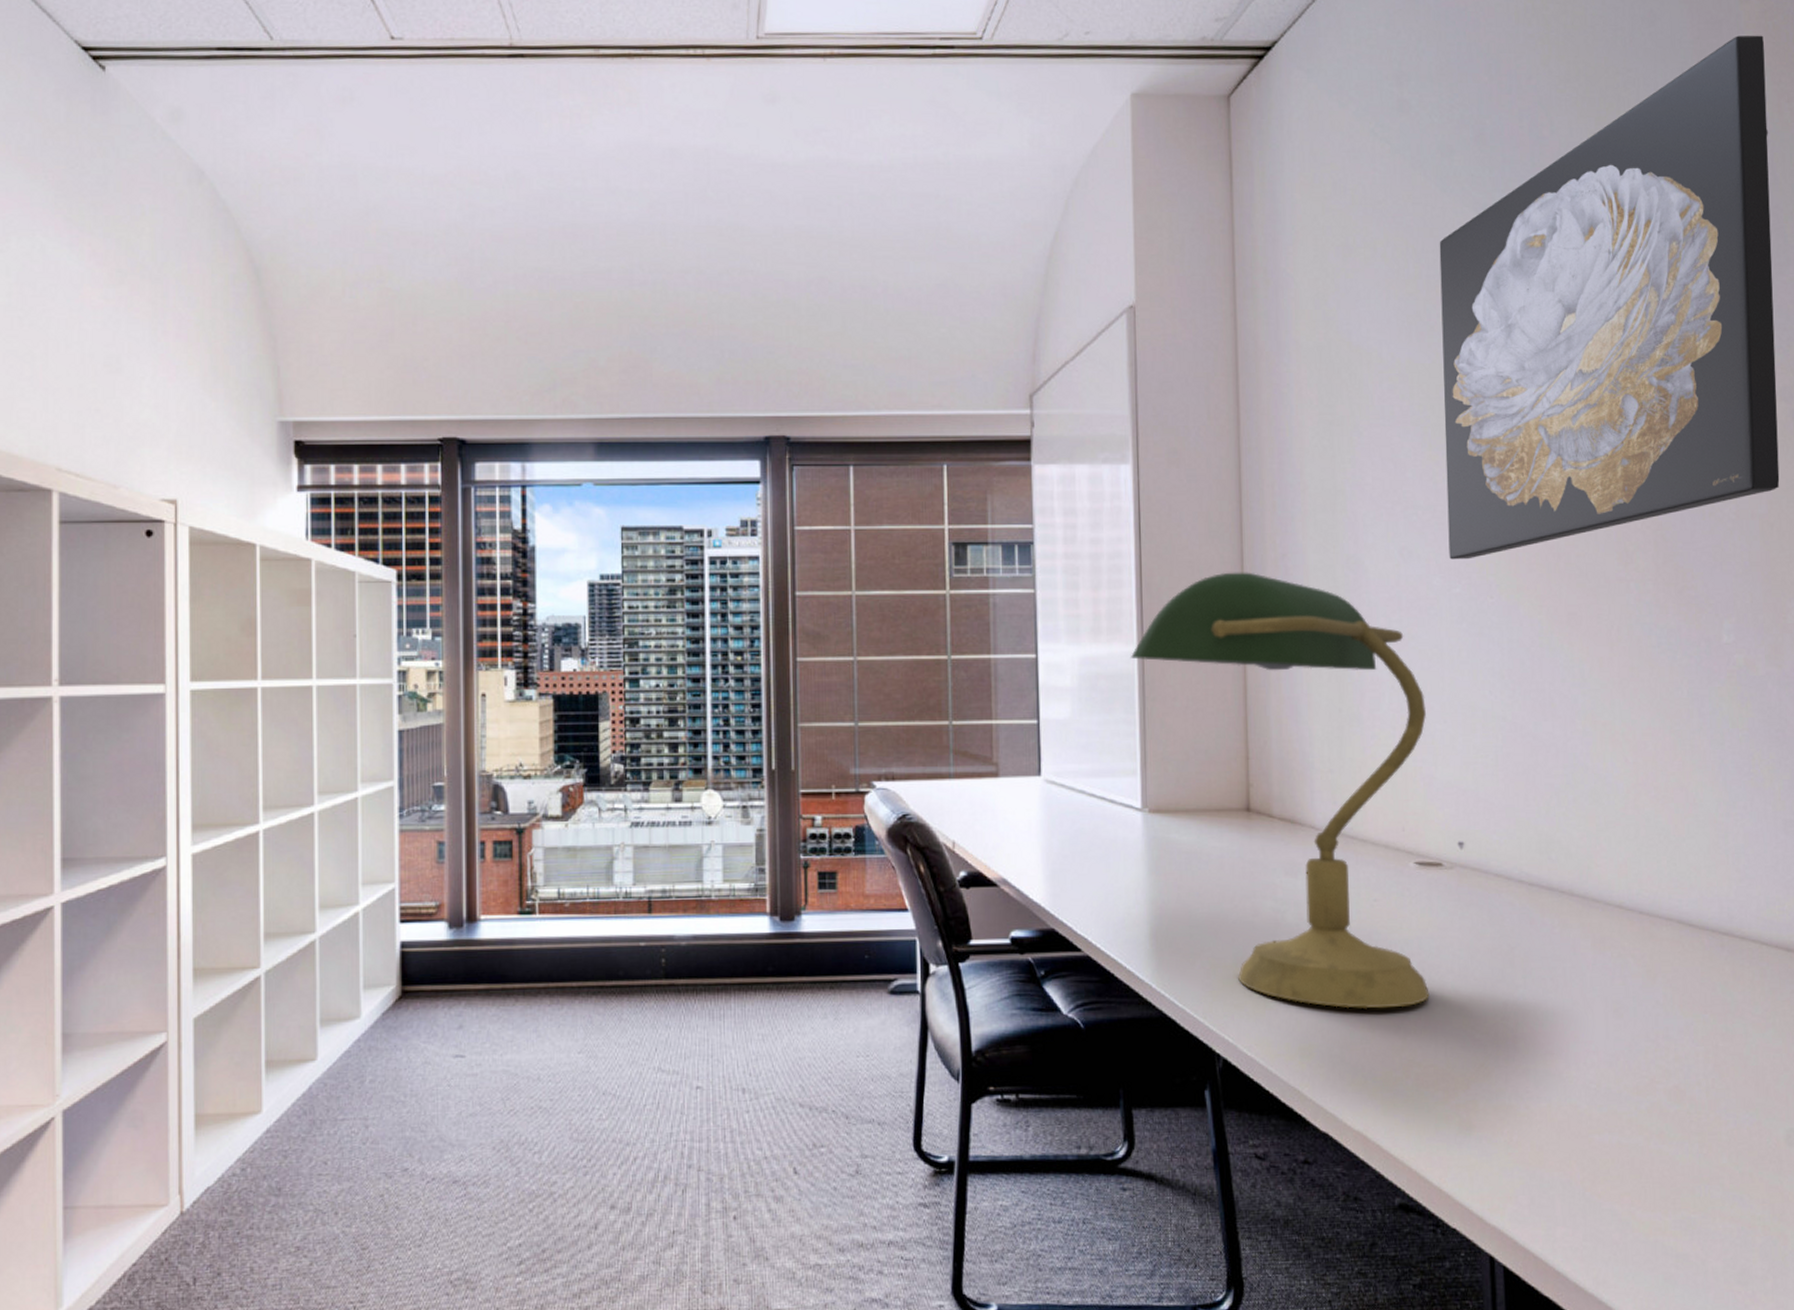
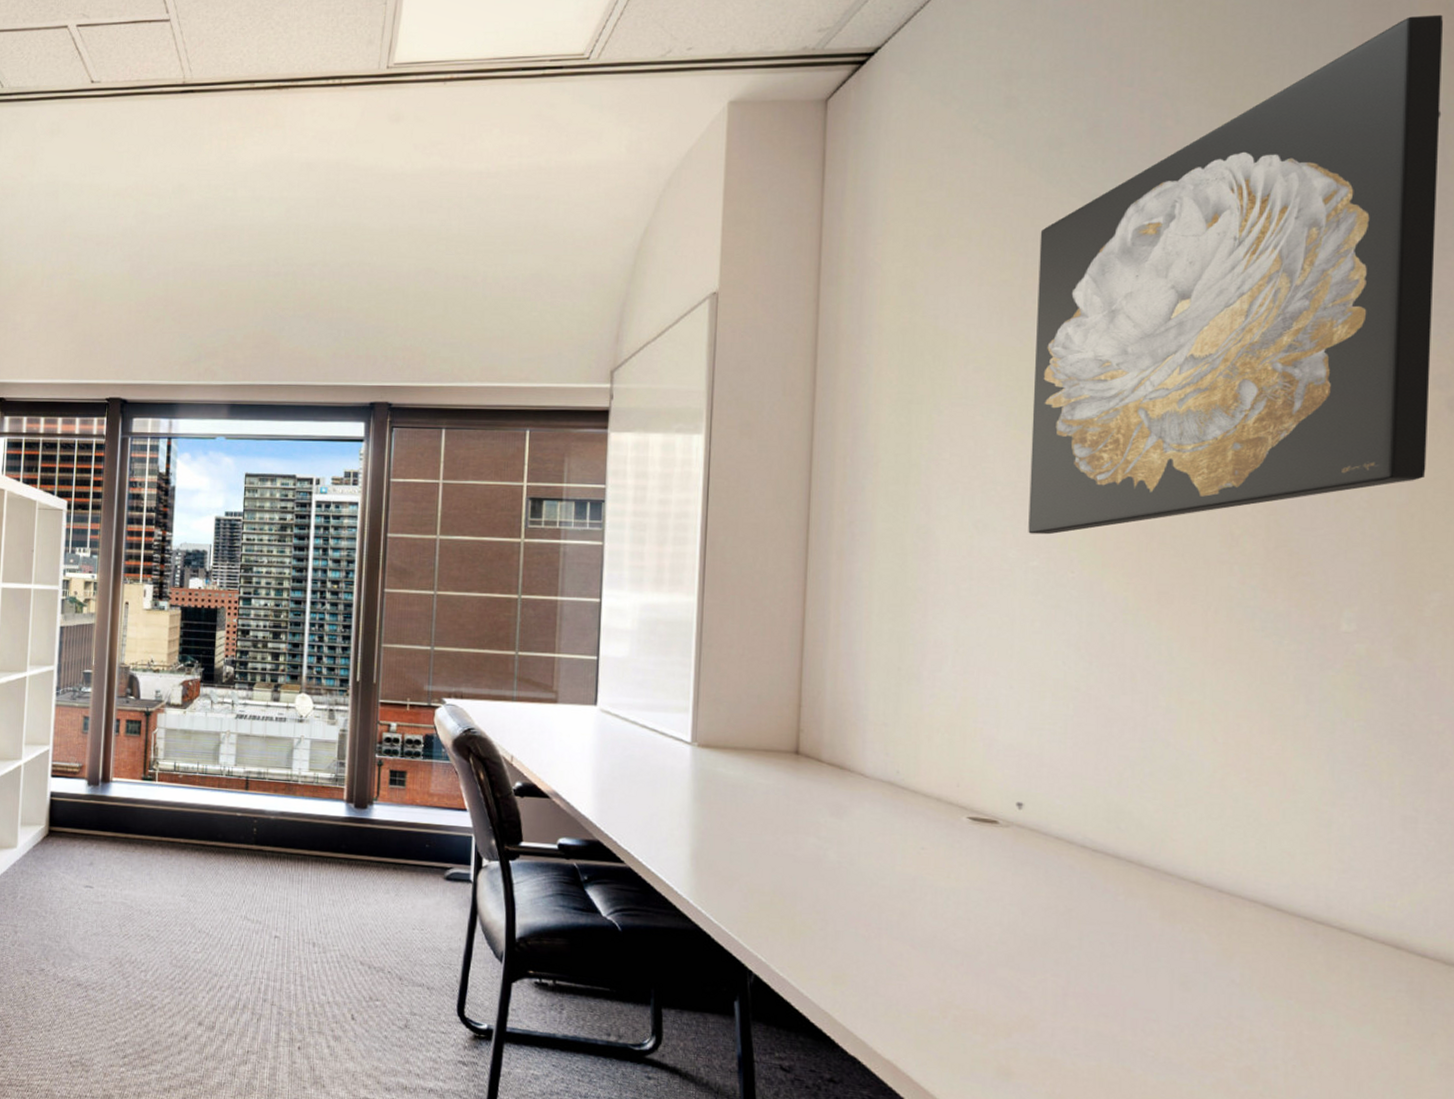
desk lamp: present [1130,572,1430,1009] -> none [689,535,991,951]

